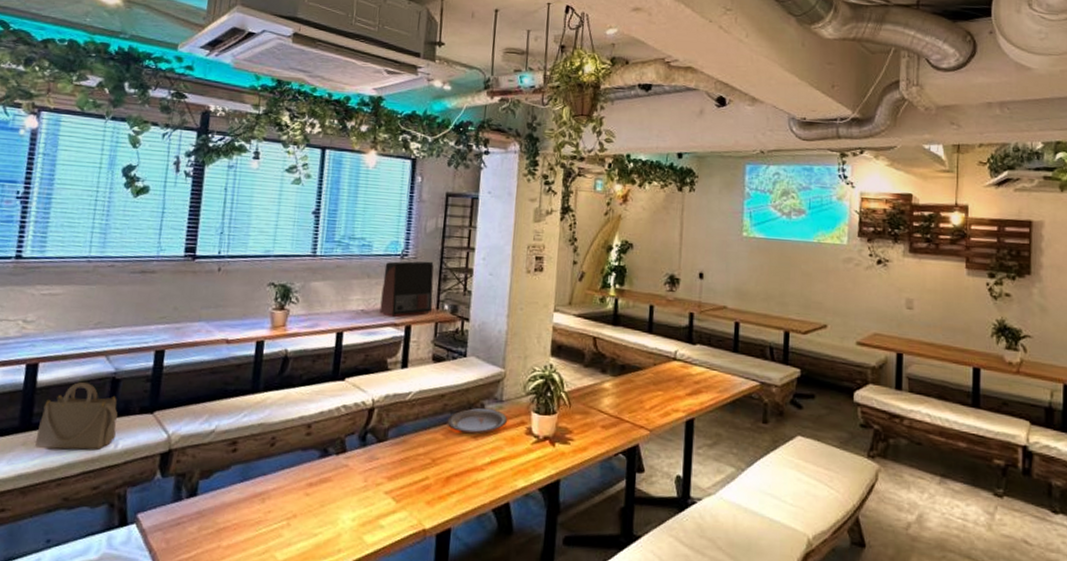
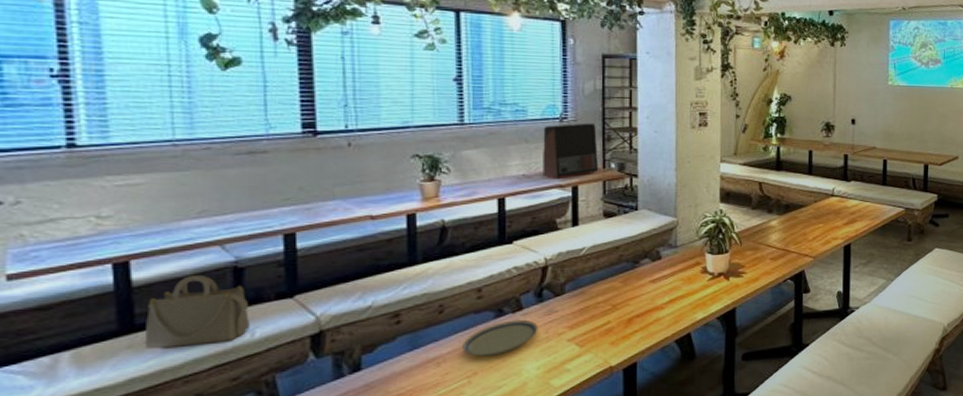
plate: none [286,462,359,500] -> present [462,319,538,357]
plate: present [447,408,507,434] -> none [624,254,683,279]

